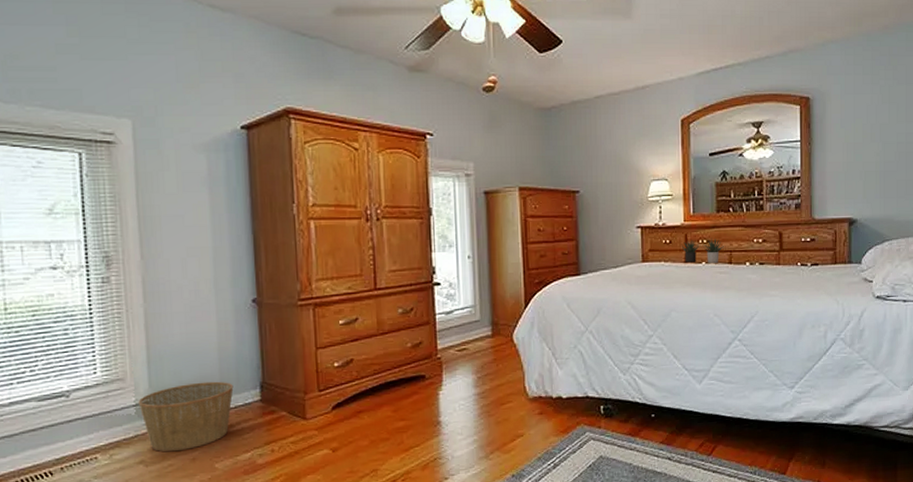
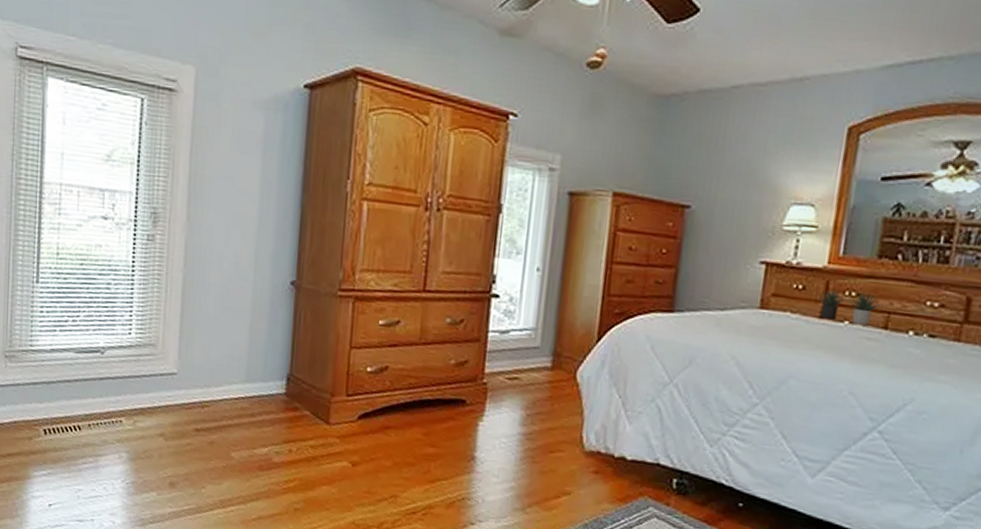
basket: present [138,381,234,453] -> none [166,361,260,432]

